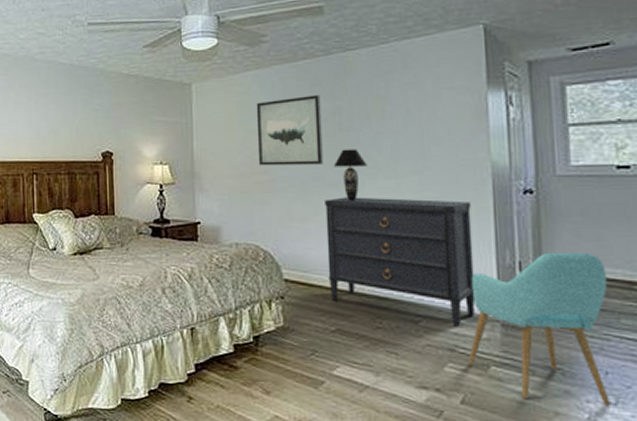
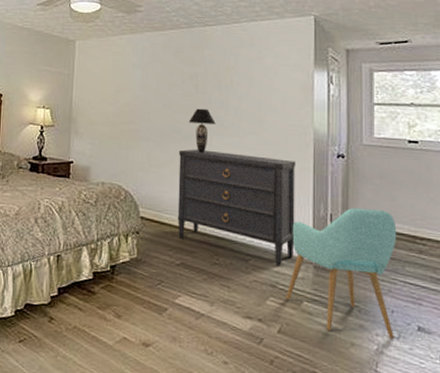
wall art: present [256,95,323,166] -> none [126,60,182,120]

